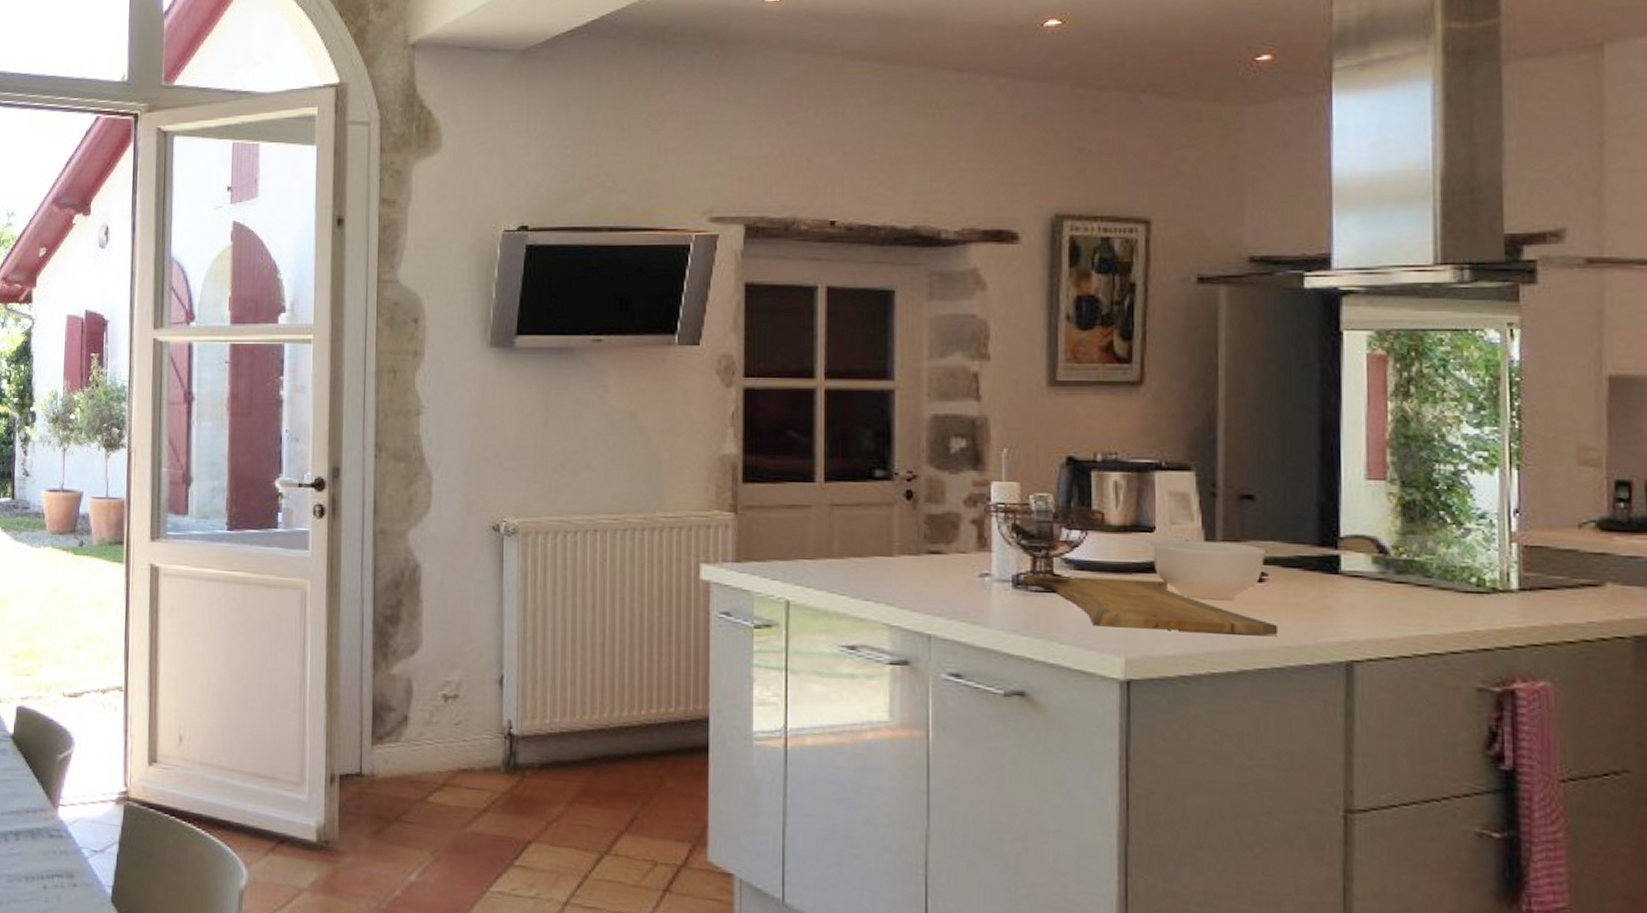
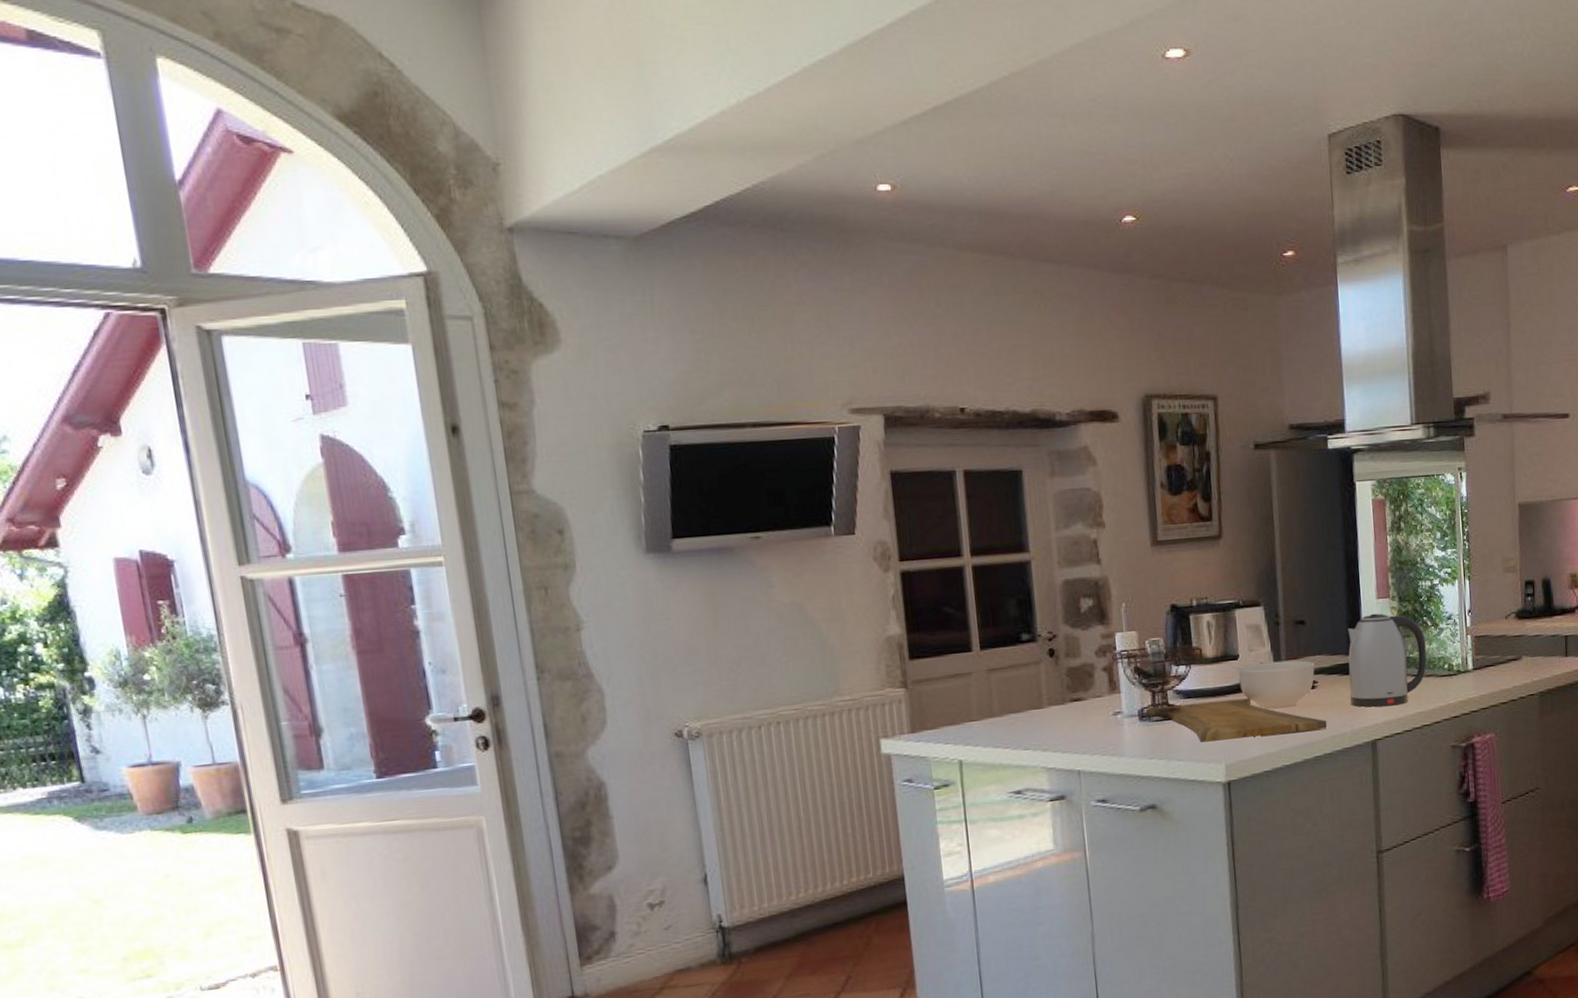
kettle: none [1315,498,1441,621] -> present [1348,613,1427,707]

